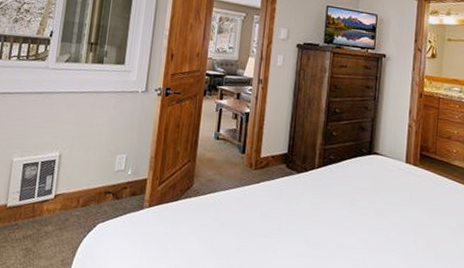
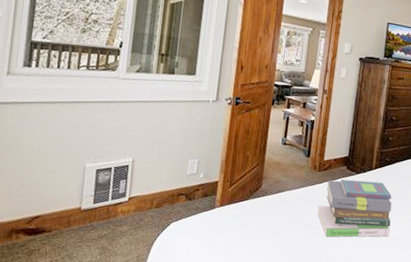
books: none [255,179,339,248] -> present [317,179,392,238]

